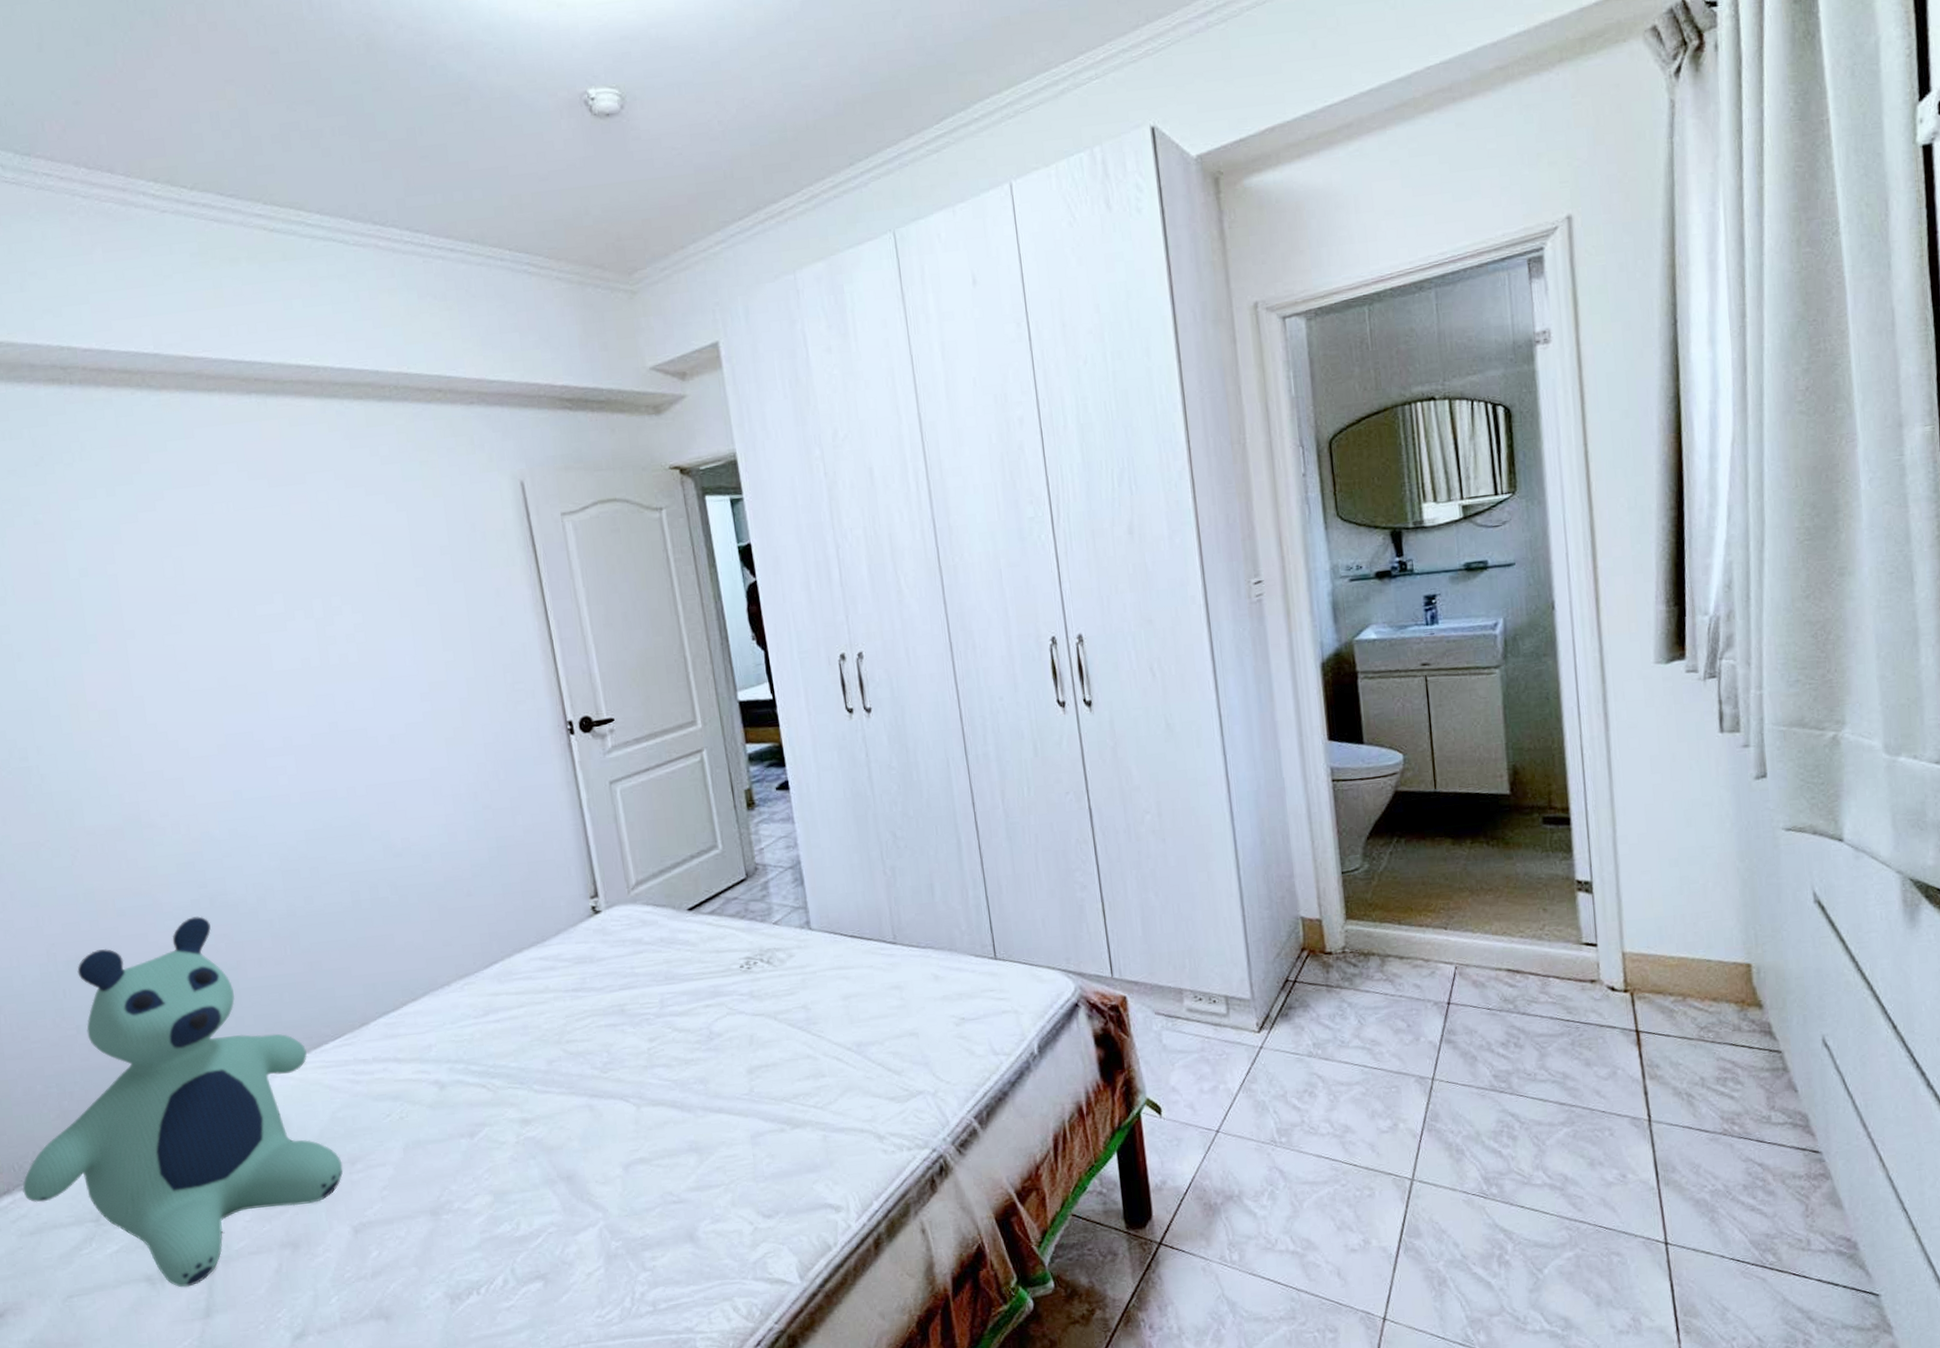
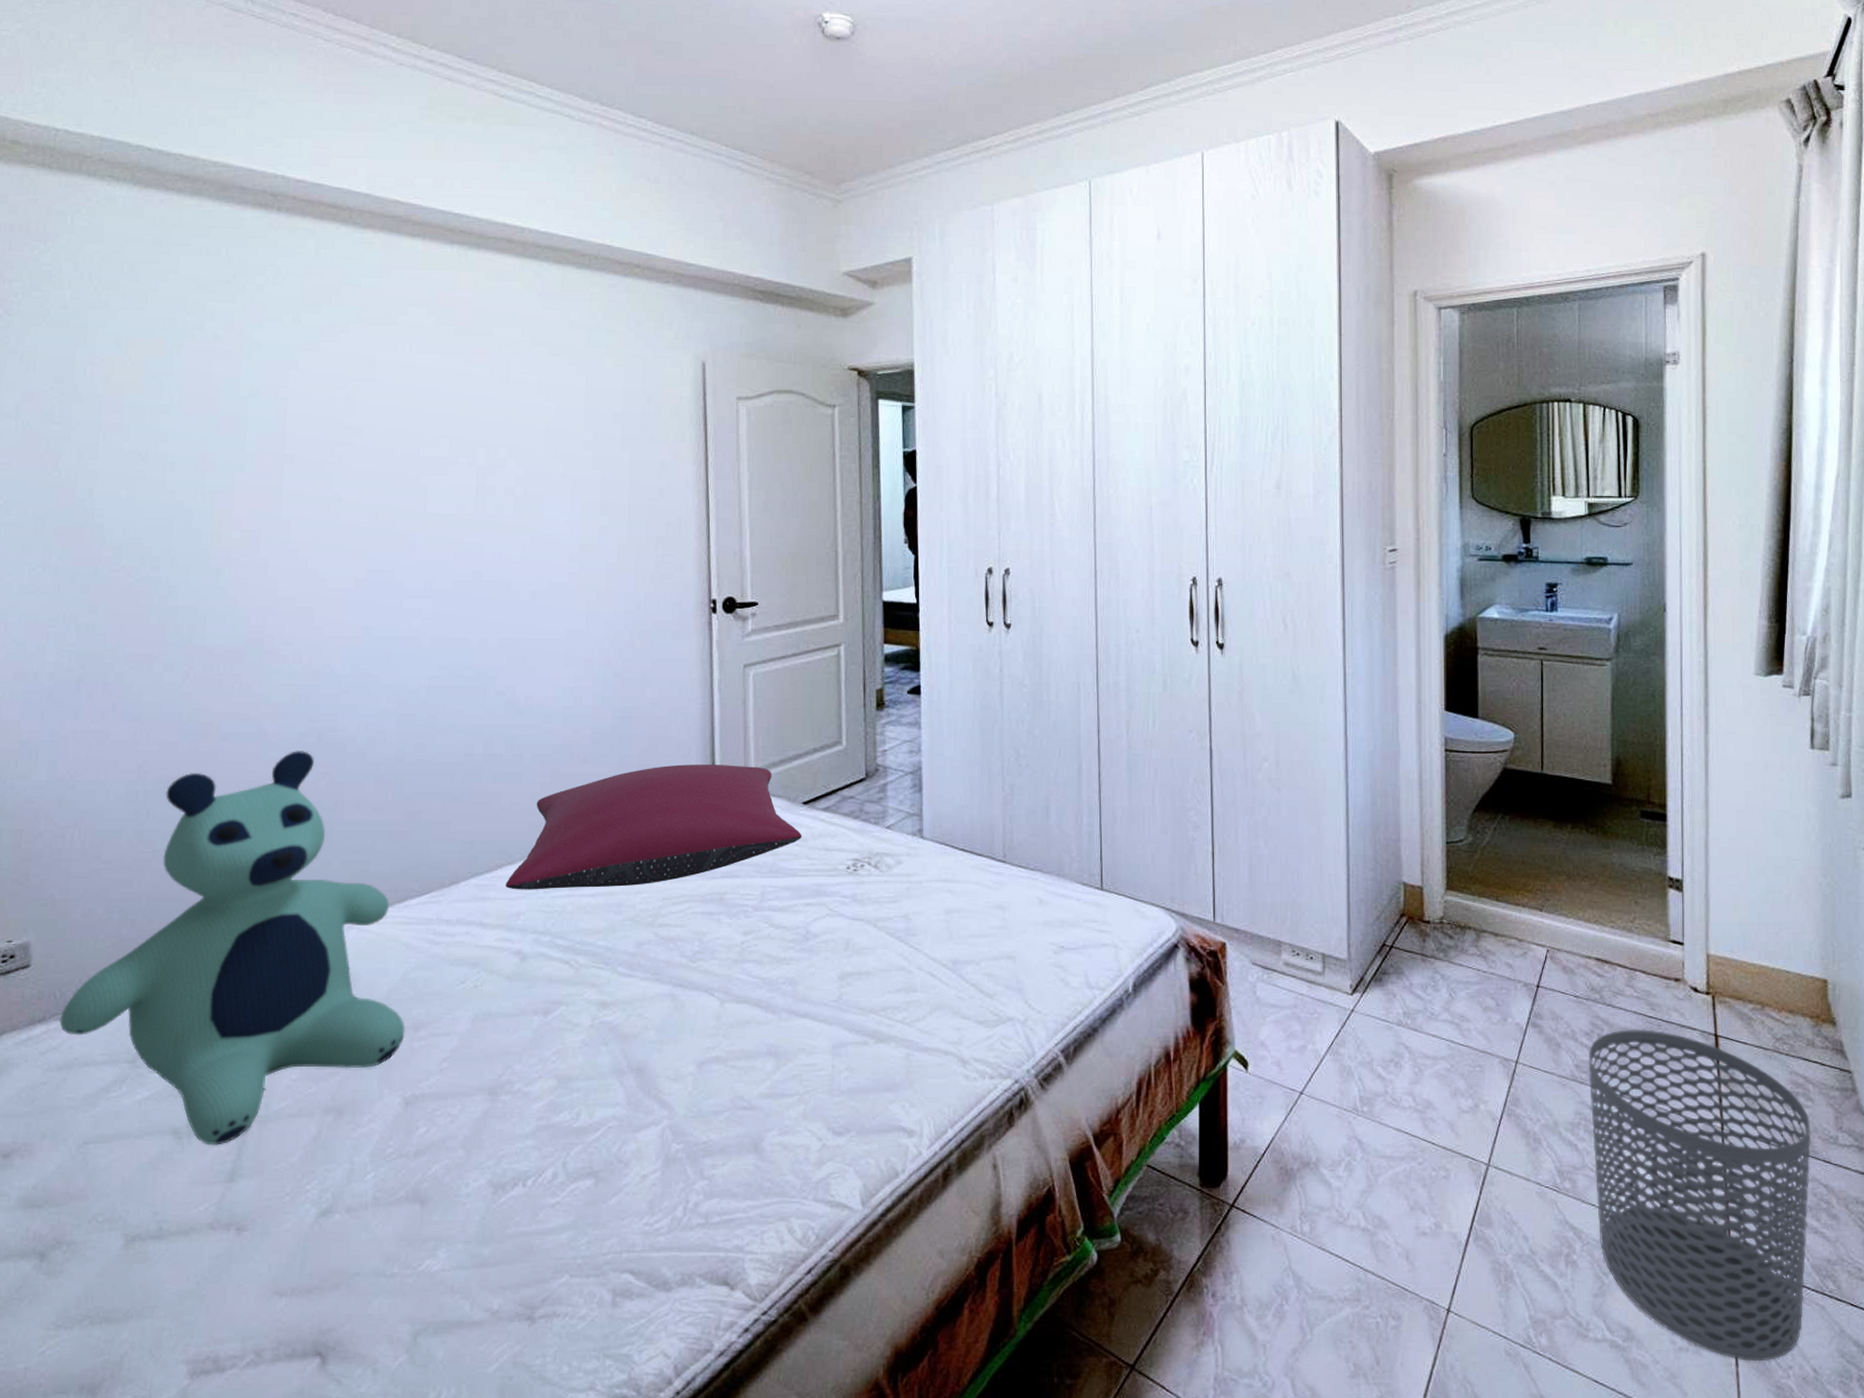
pillow: none [413,879,692,1024] -> present [506,764,802,890]
waste bin: none [1505,1032,1744,1337] -> present [1588,1029,1812,1361]

